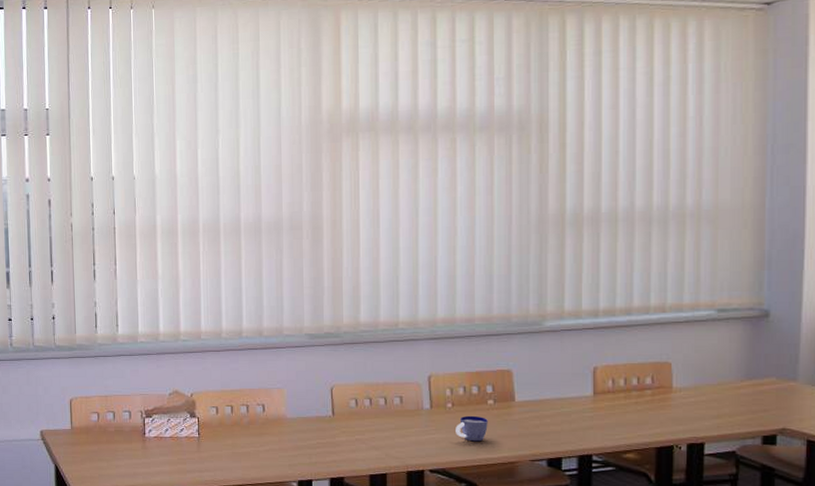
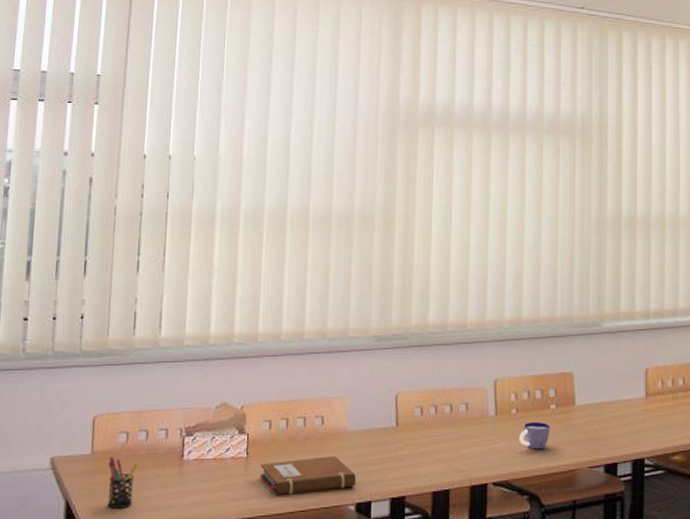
pen holder: none [85,432,109,473] -> present [107,456,139,509]
notebook: none [211,439,298,471] -> present [260,456,357,496]

